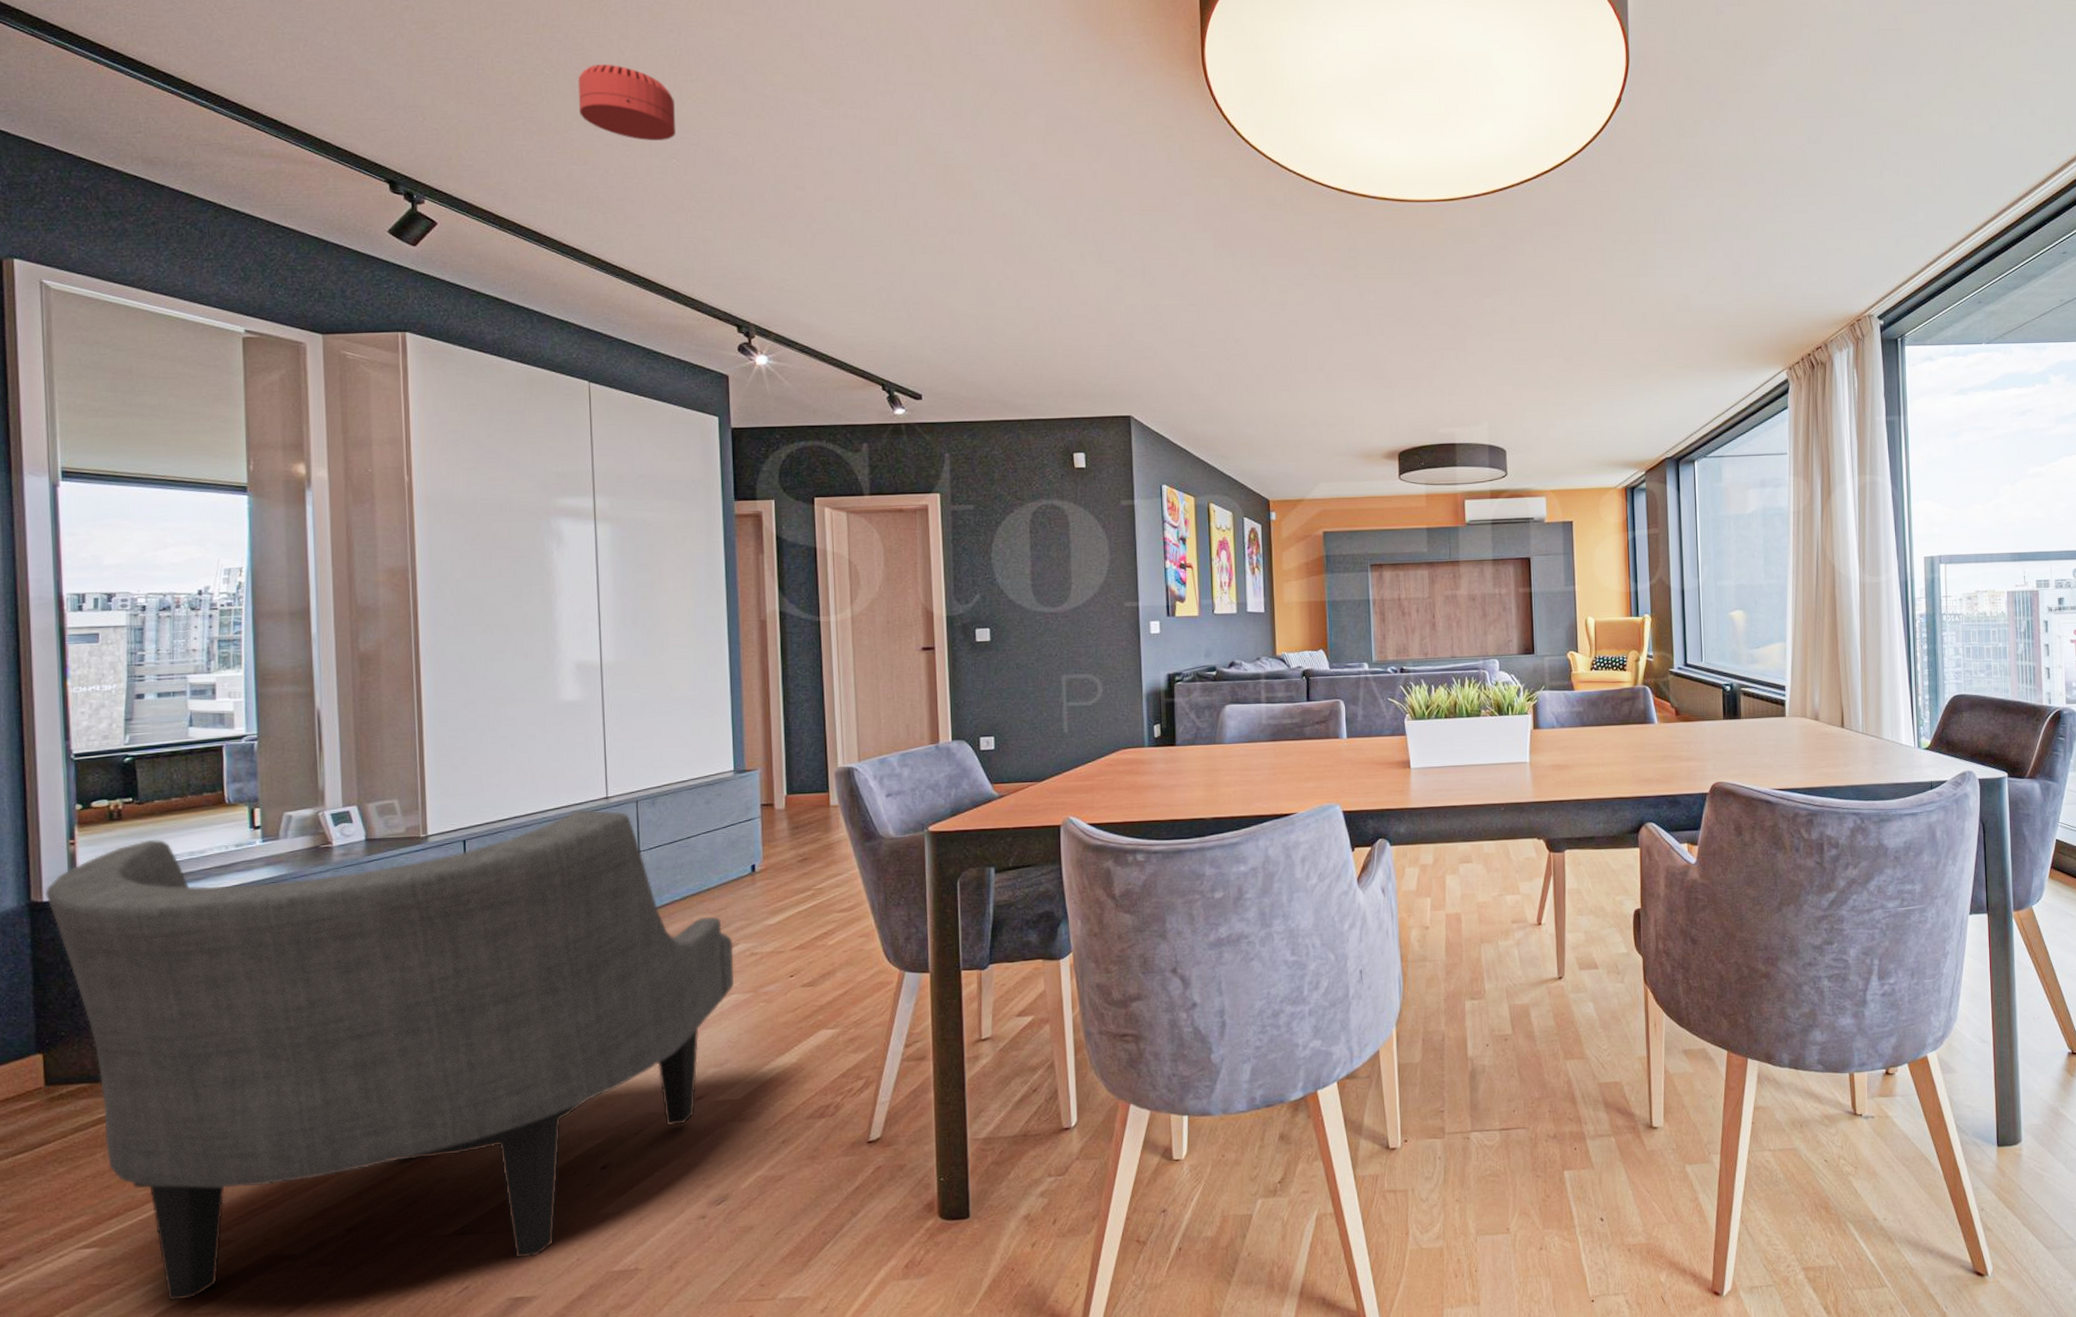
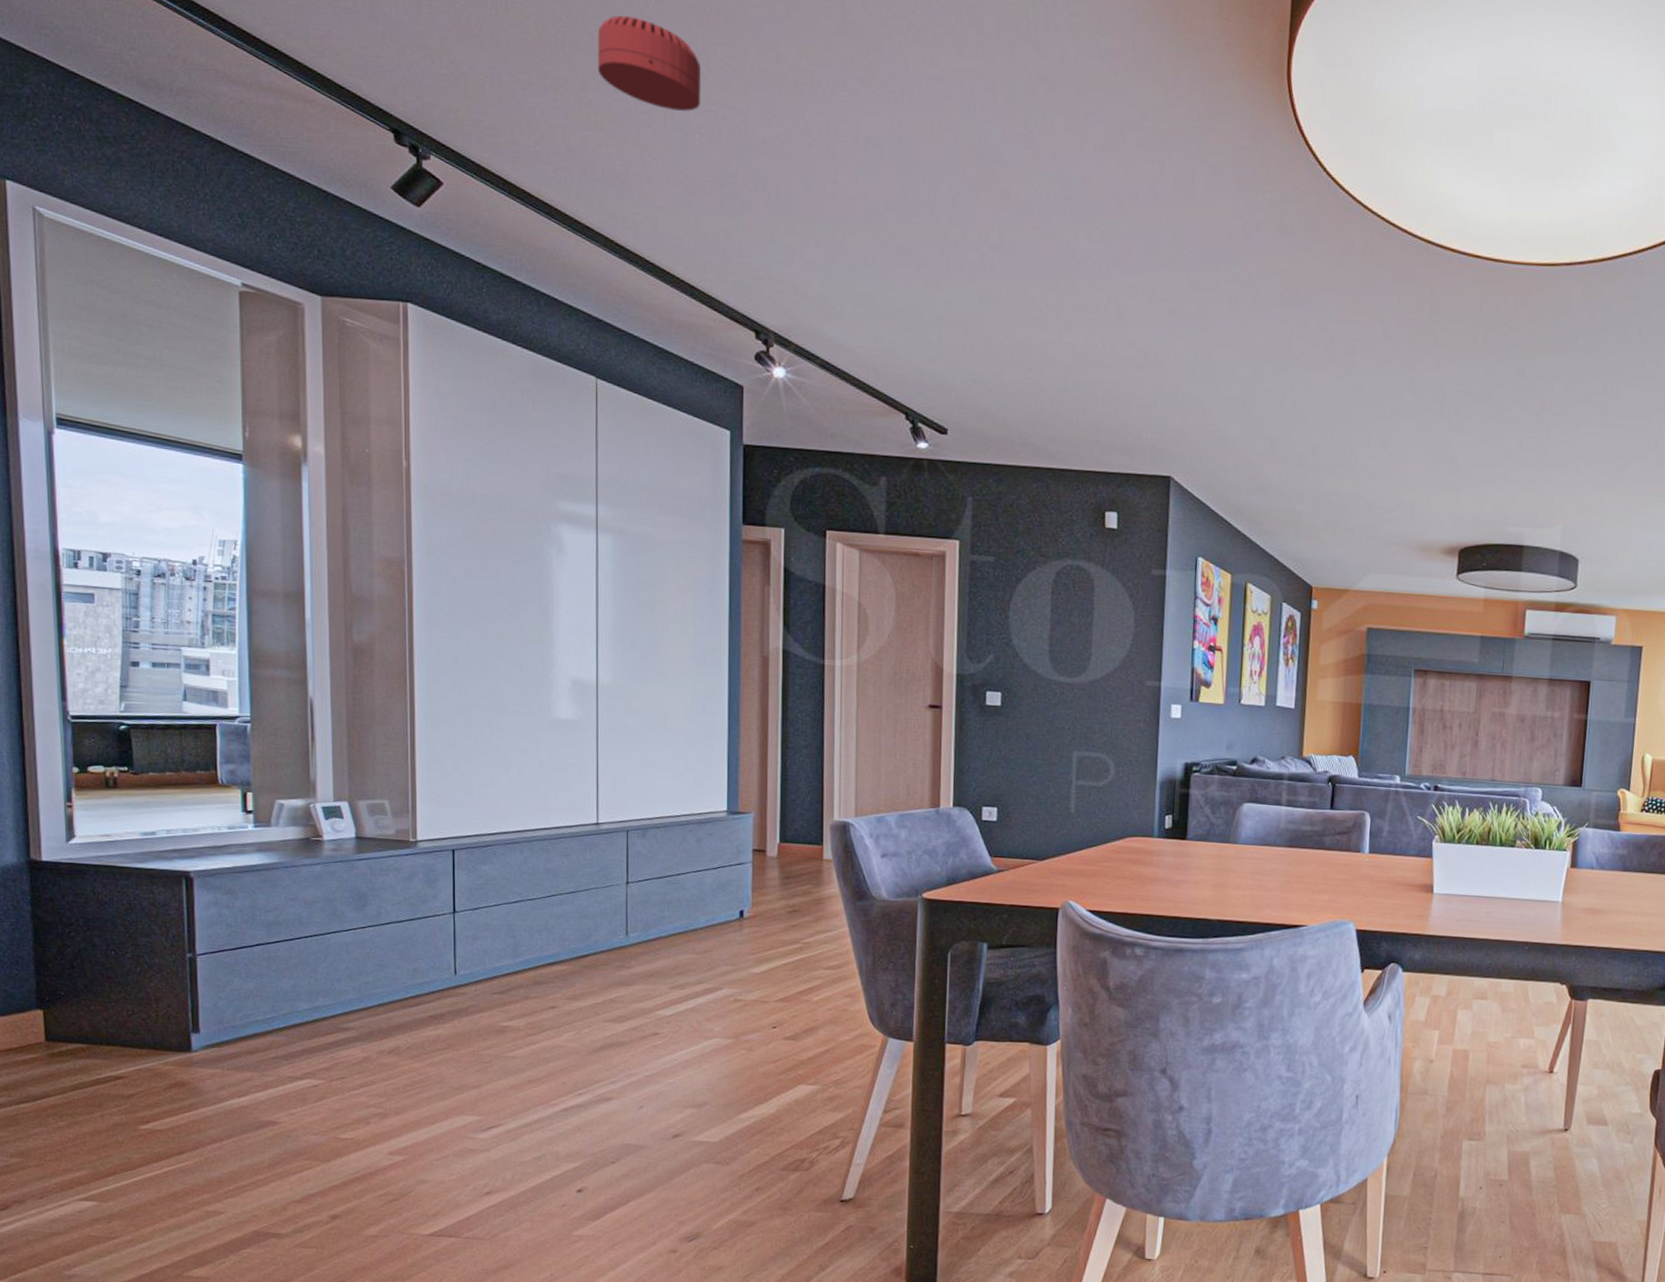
armchair: present [45,810,735,1301] -> none [44,811,718,1267]

